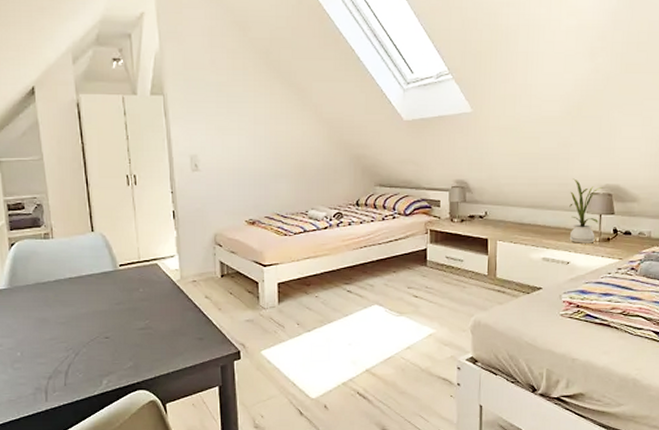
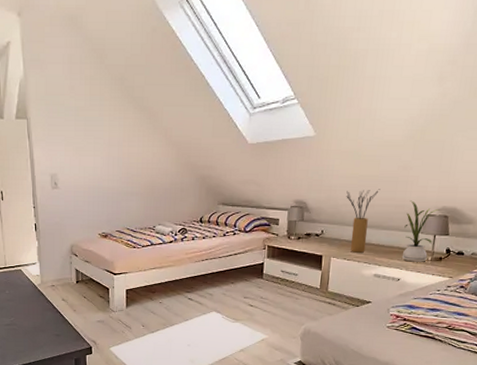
vase: none [508,167,542,235] -> present [346,189,381,253]

